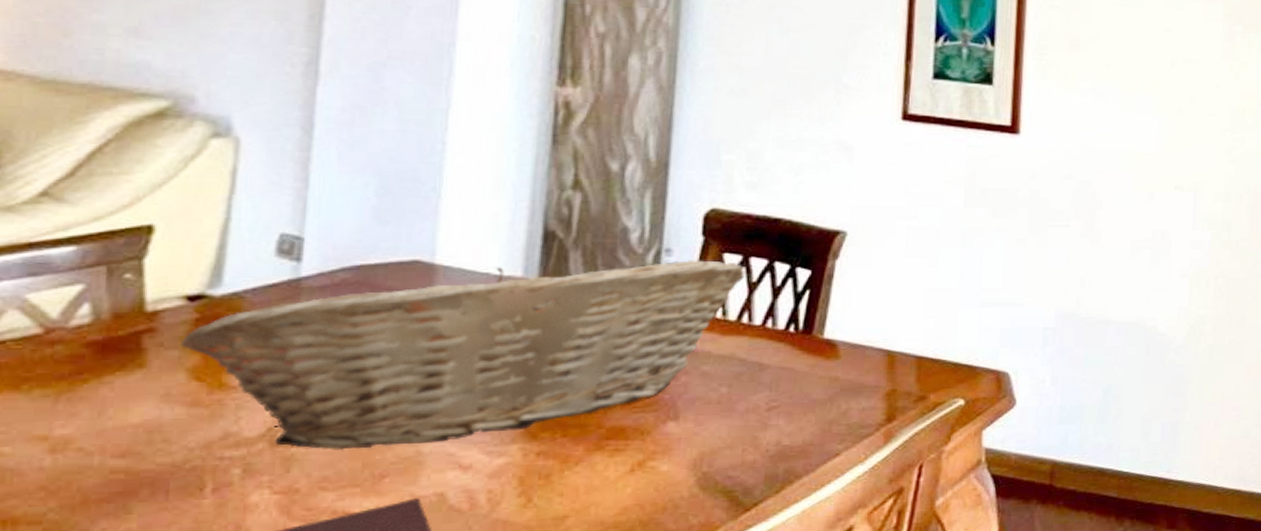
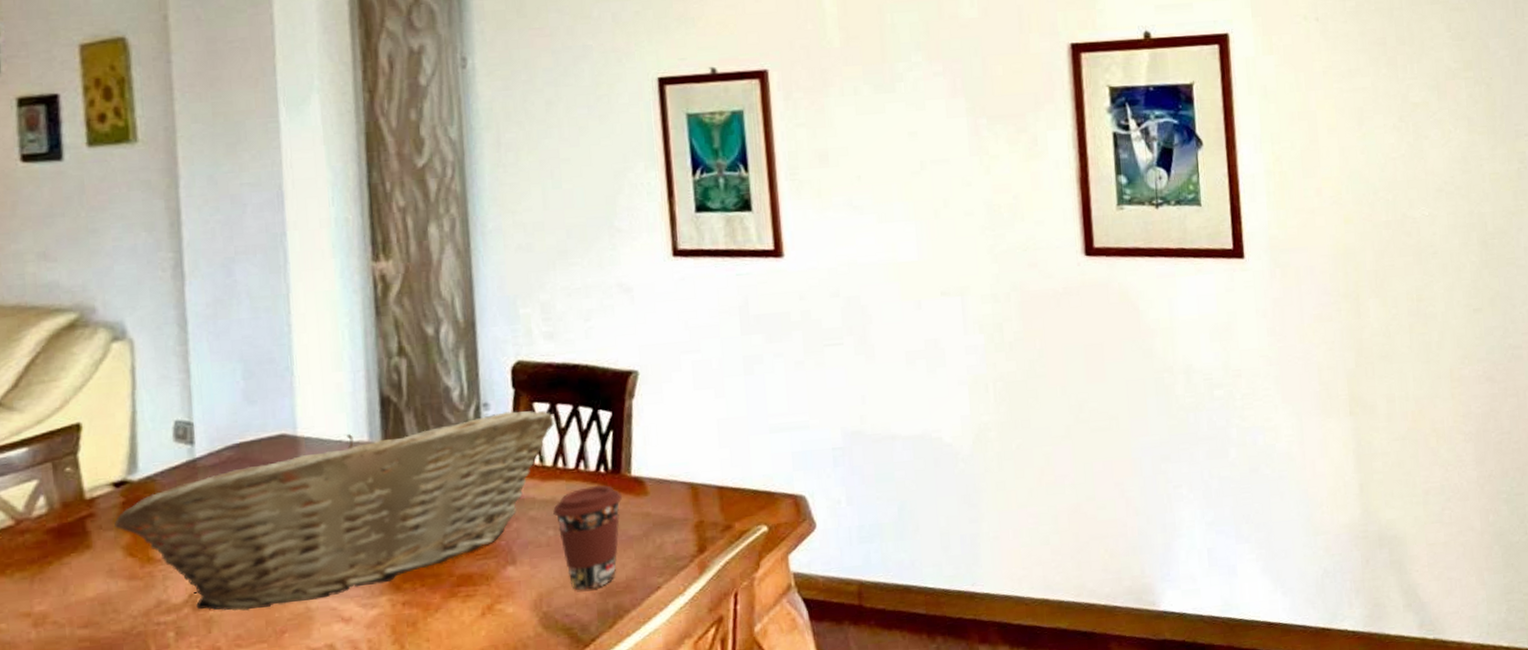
coffee cup: none [730,344,811,452] -> present [553,485,623,591]

